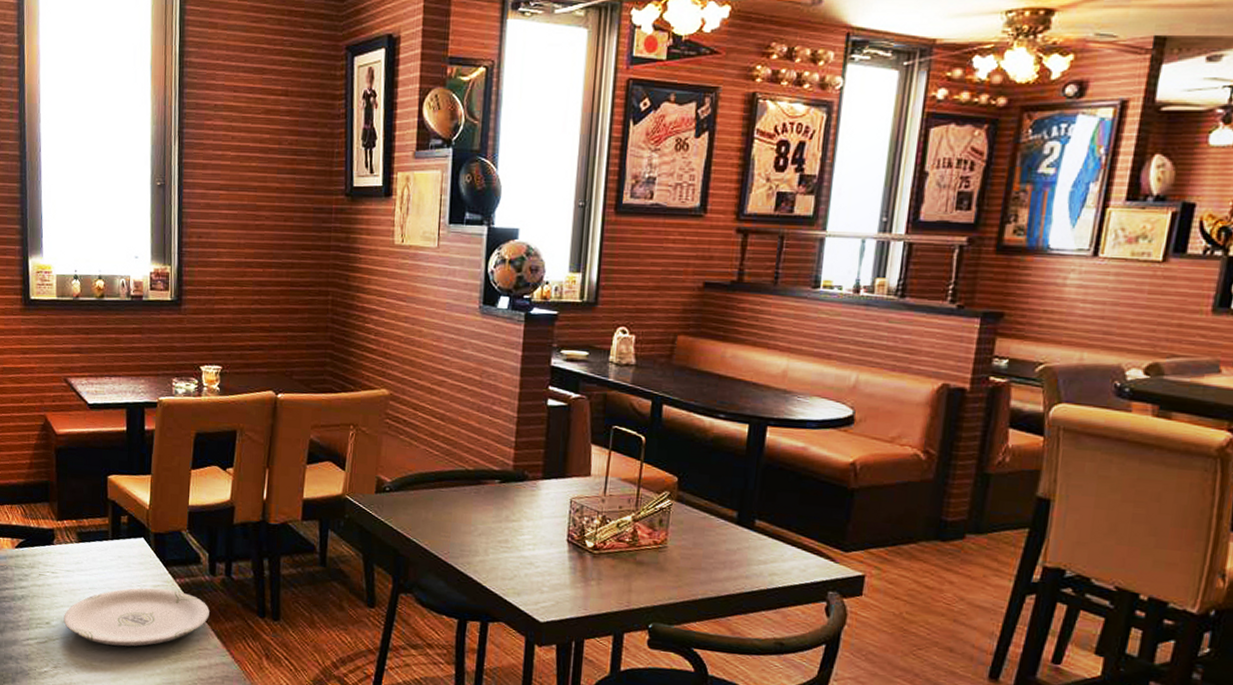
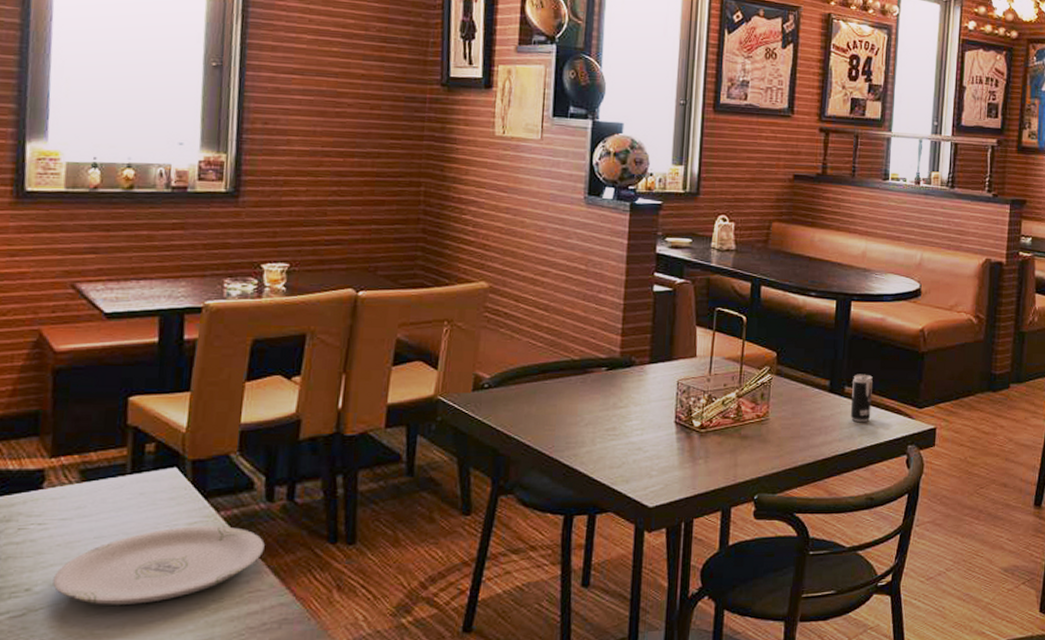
beverage can: none [760,507,789,561] -> present [850,374,873,423]

